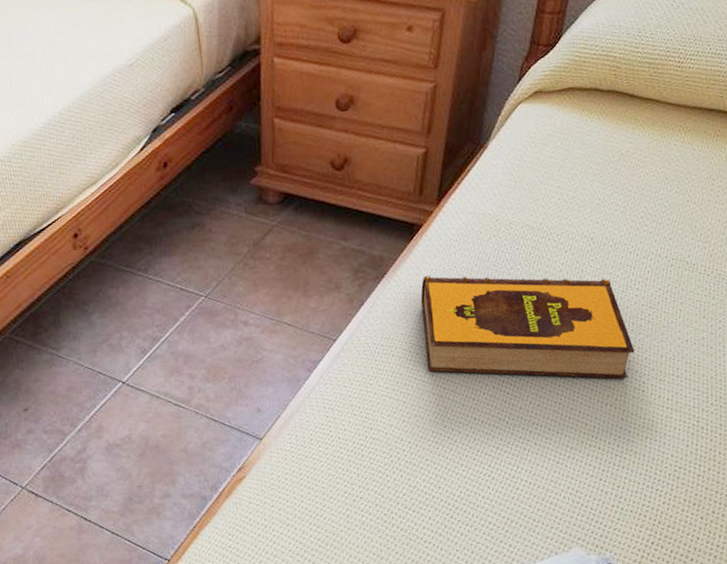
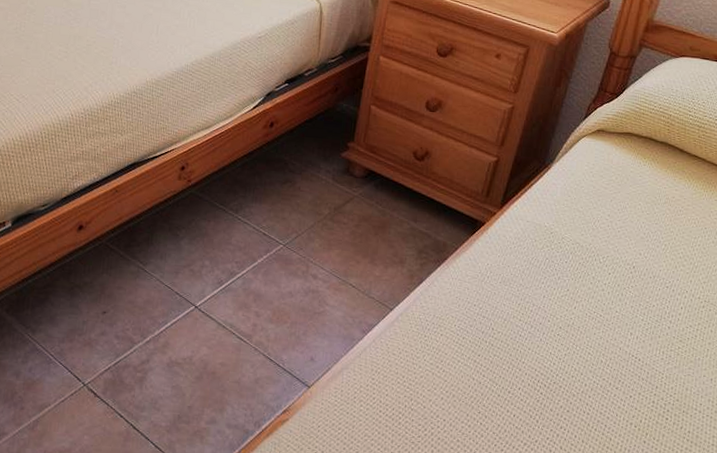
hardback book: present [420,275,635,379] -> none [471,269,663,403]

